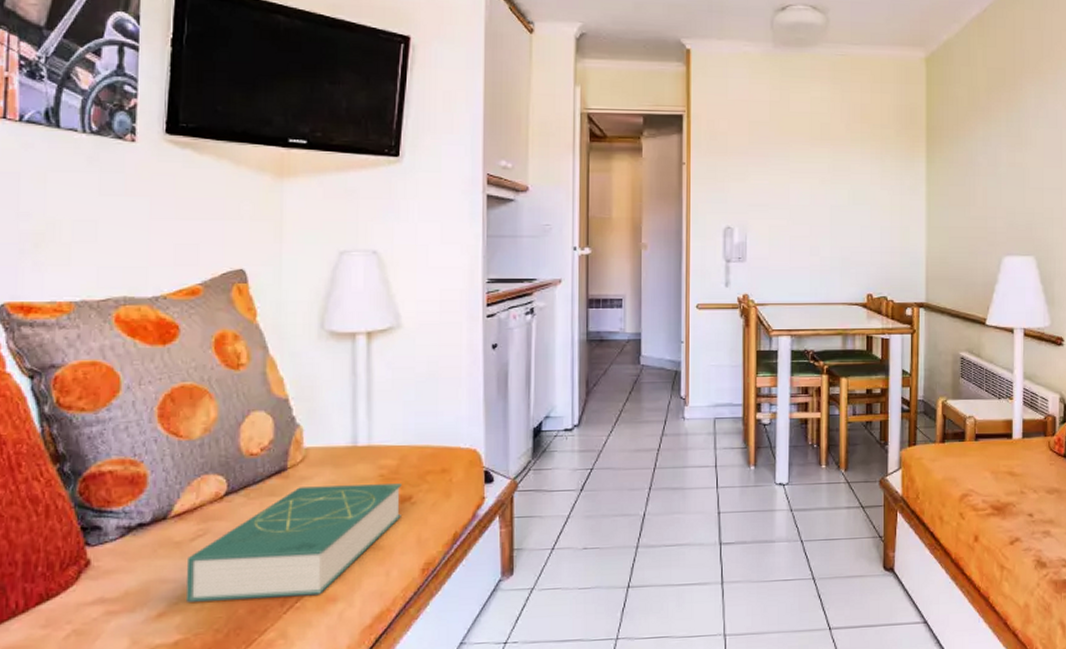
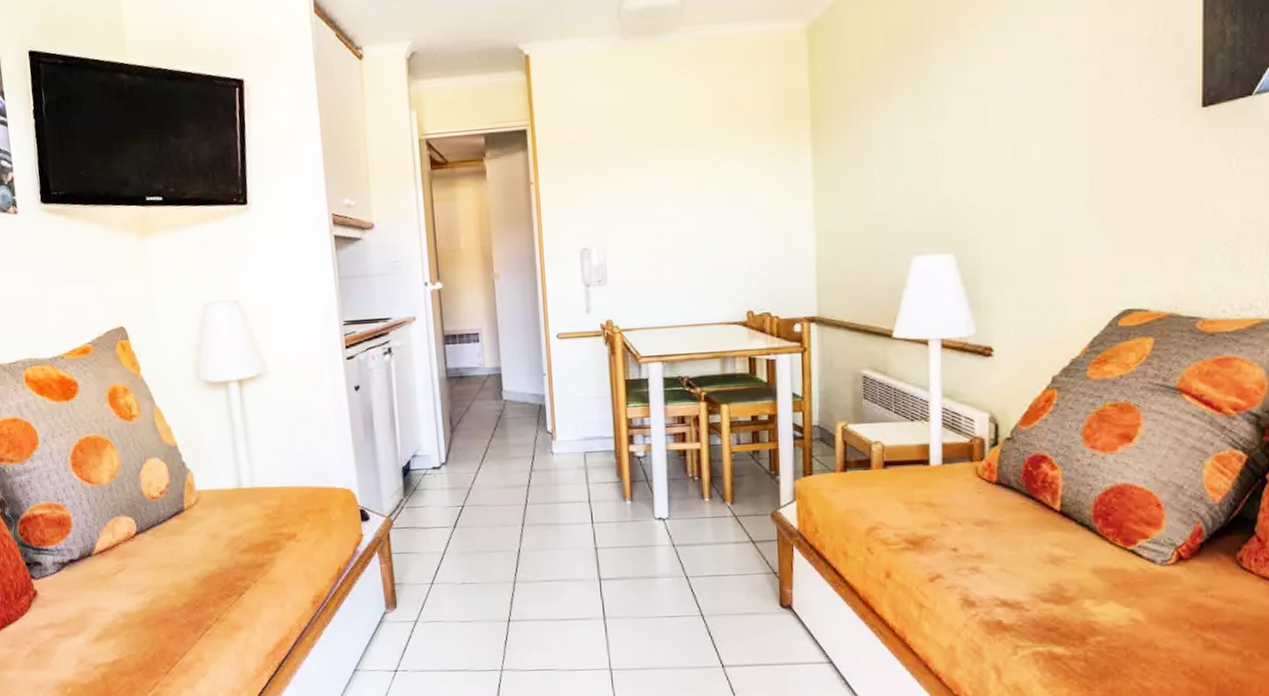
book: present [185,483,402,602] -> none [113,522,289,628]

